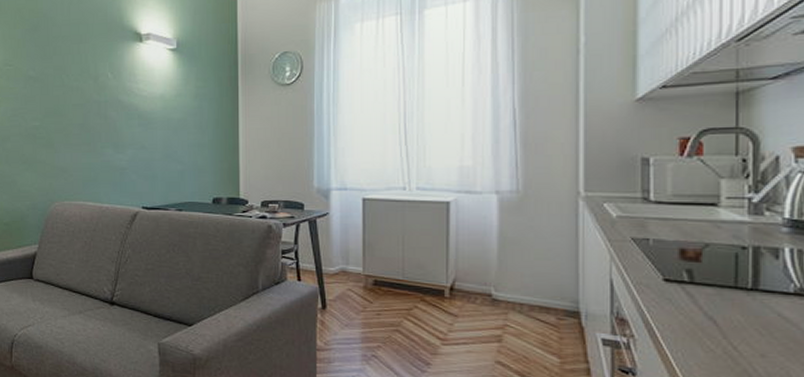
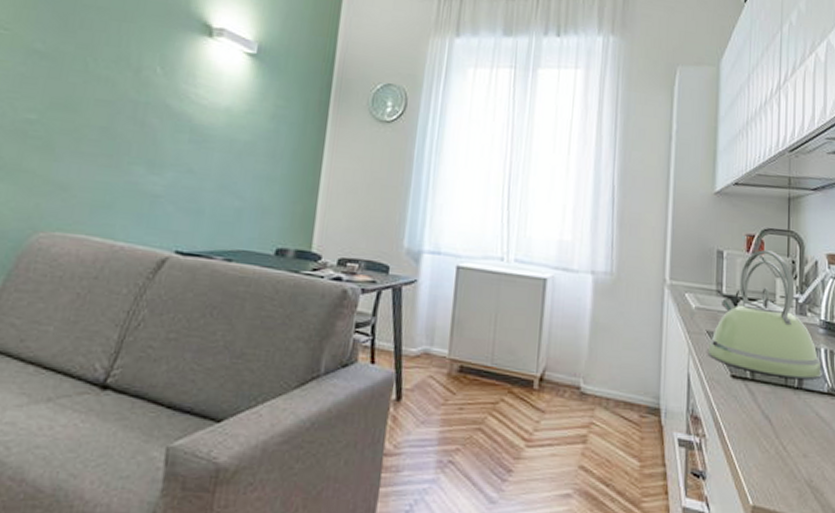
kettle: none [633,152,788,281] -> present [707,250,823,380]

